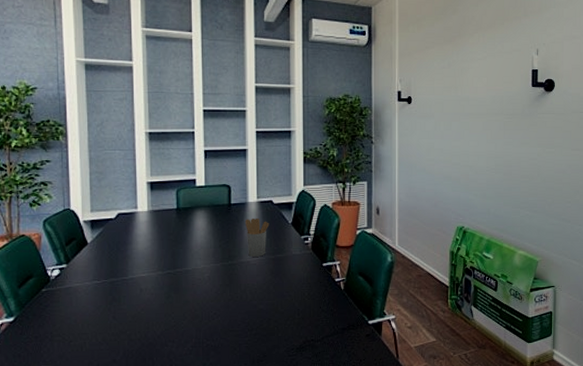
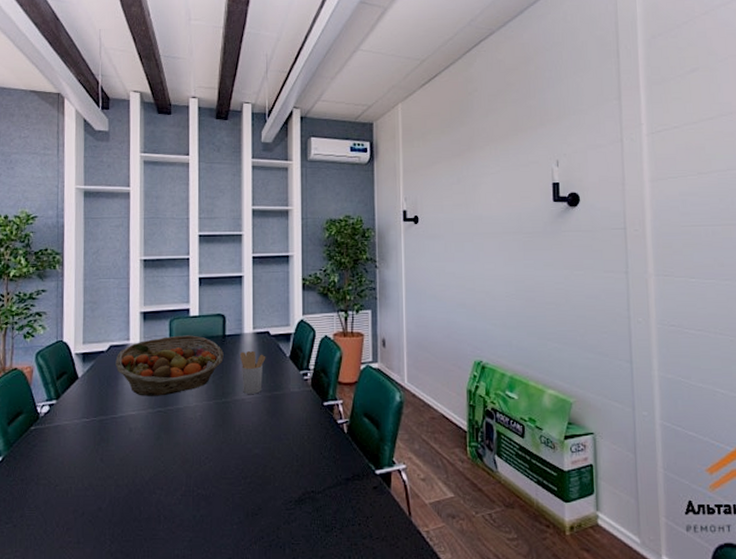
fruit basket: none [124,204,229,260] -> present [115,335,224,396]

